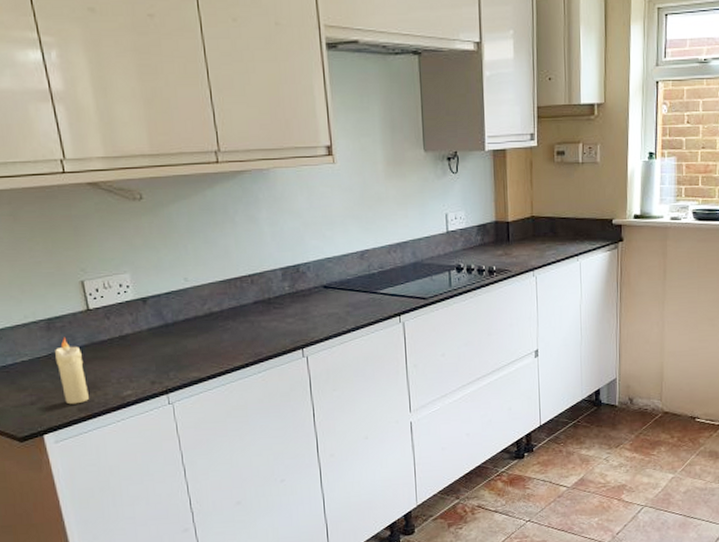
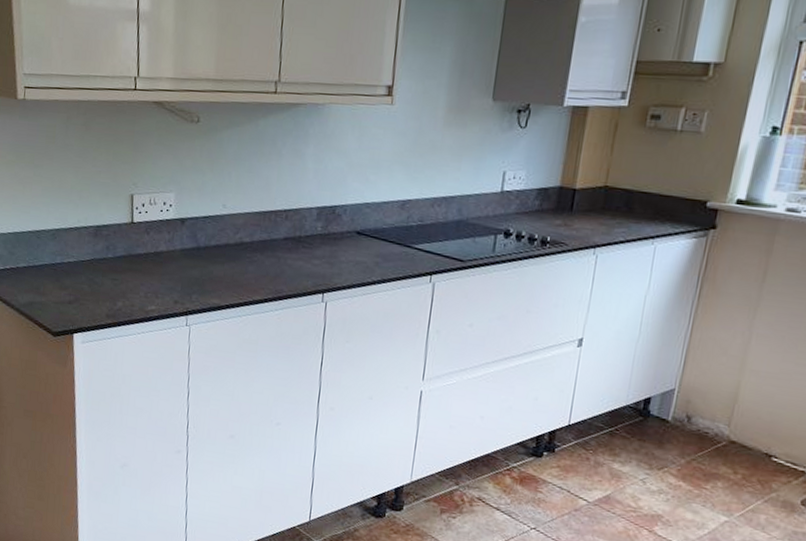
candle: present [55,337,89,405] -> none [96,245,119,311]

